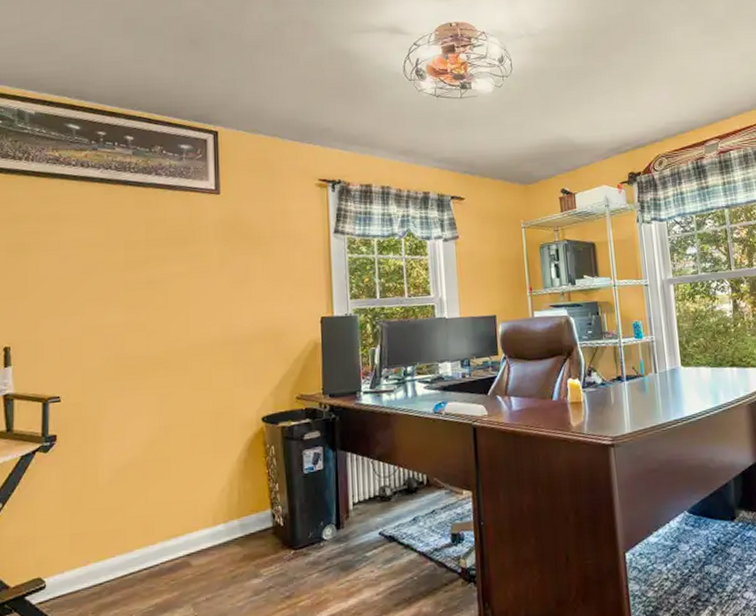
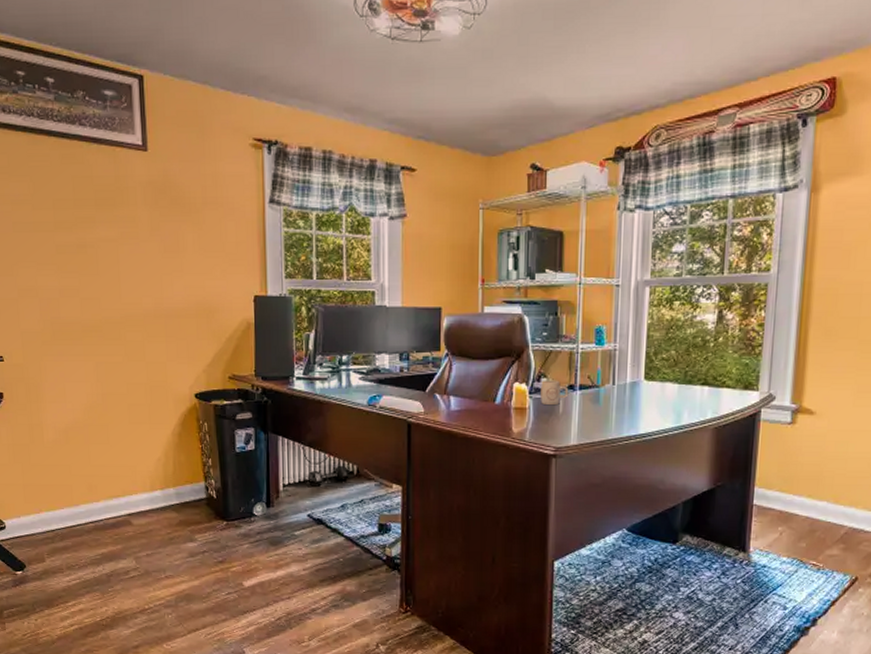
mug: none [592,373,618,398] -> present [541,380,569,406]

